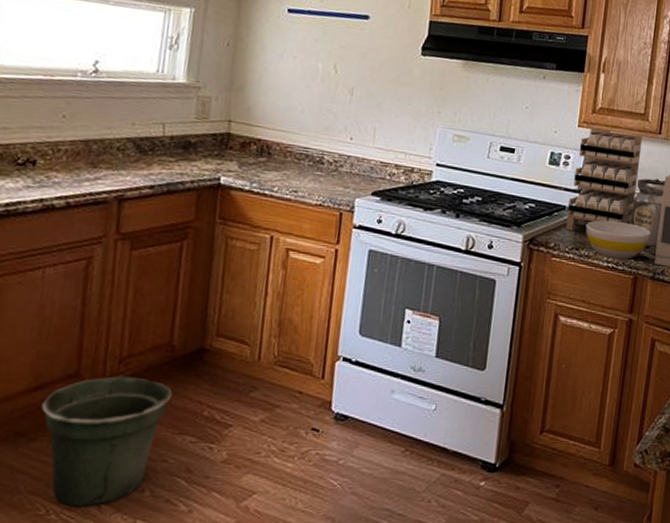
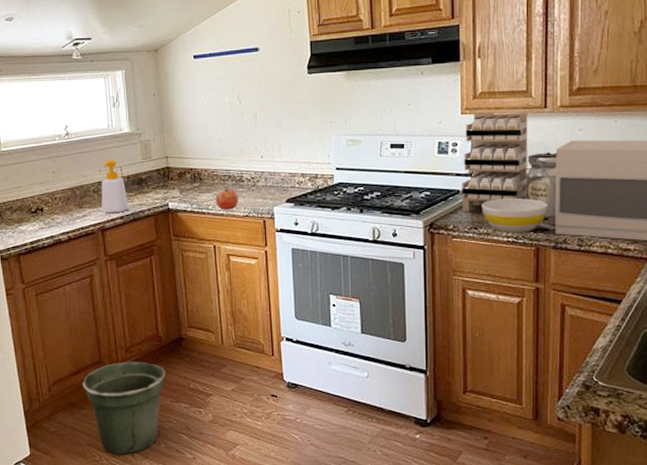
soap bottle: none [124,112,166,181] -> present [101,160,129,213]
fruit: none [283,167,314,196] -> present [215,187,239,210]

